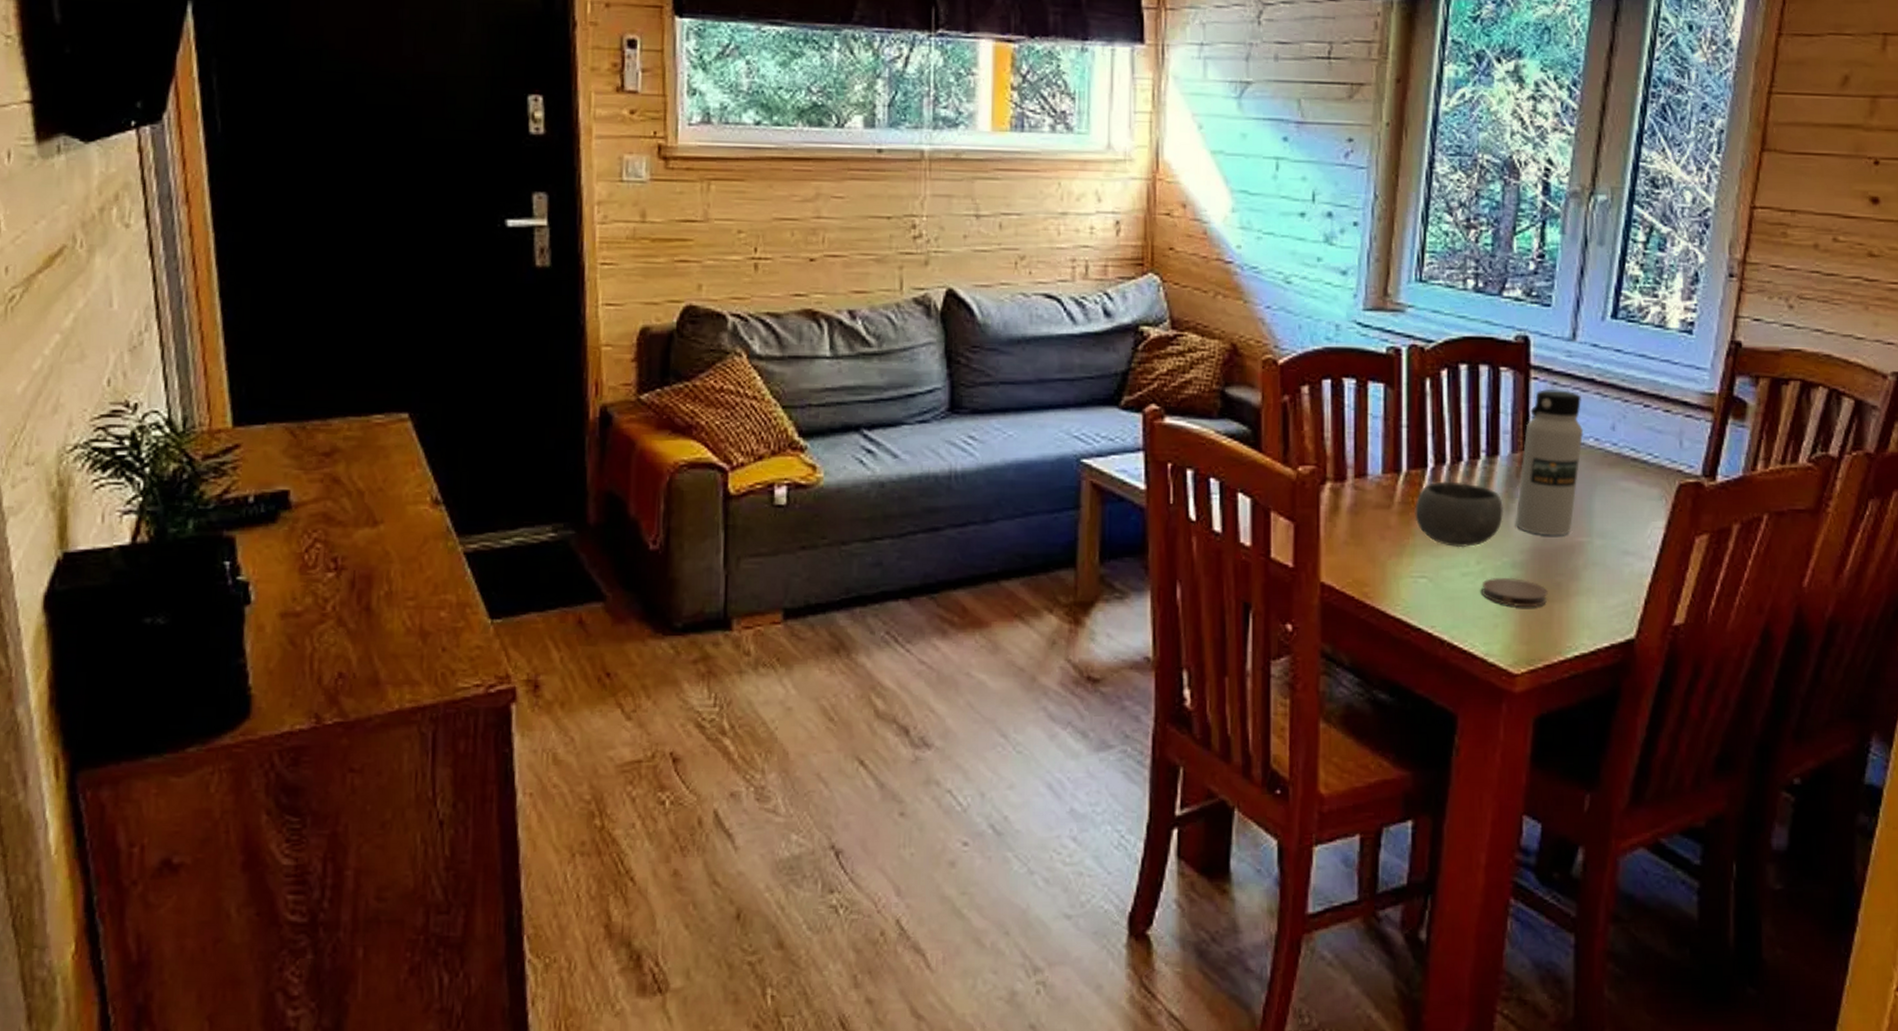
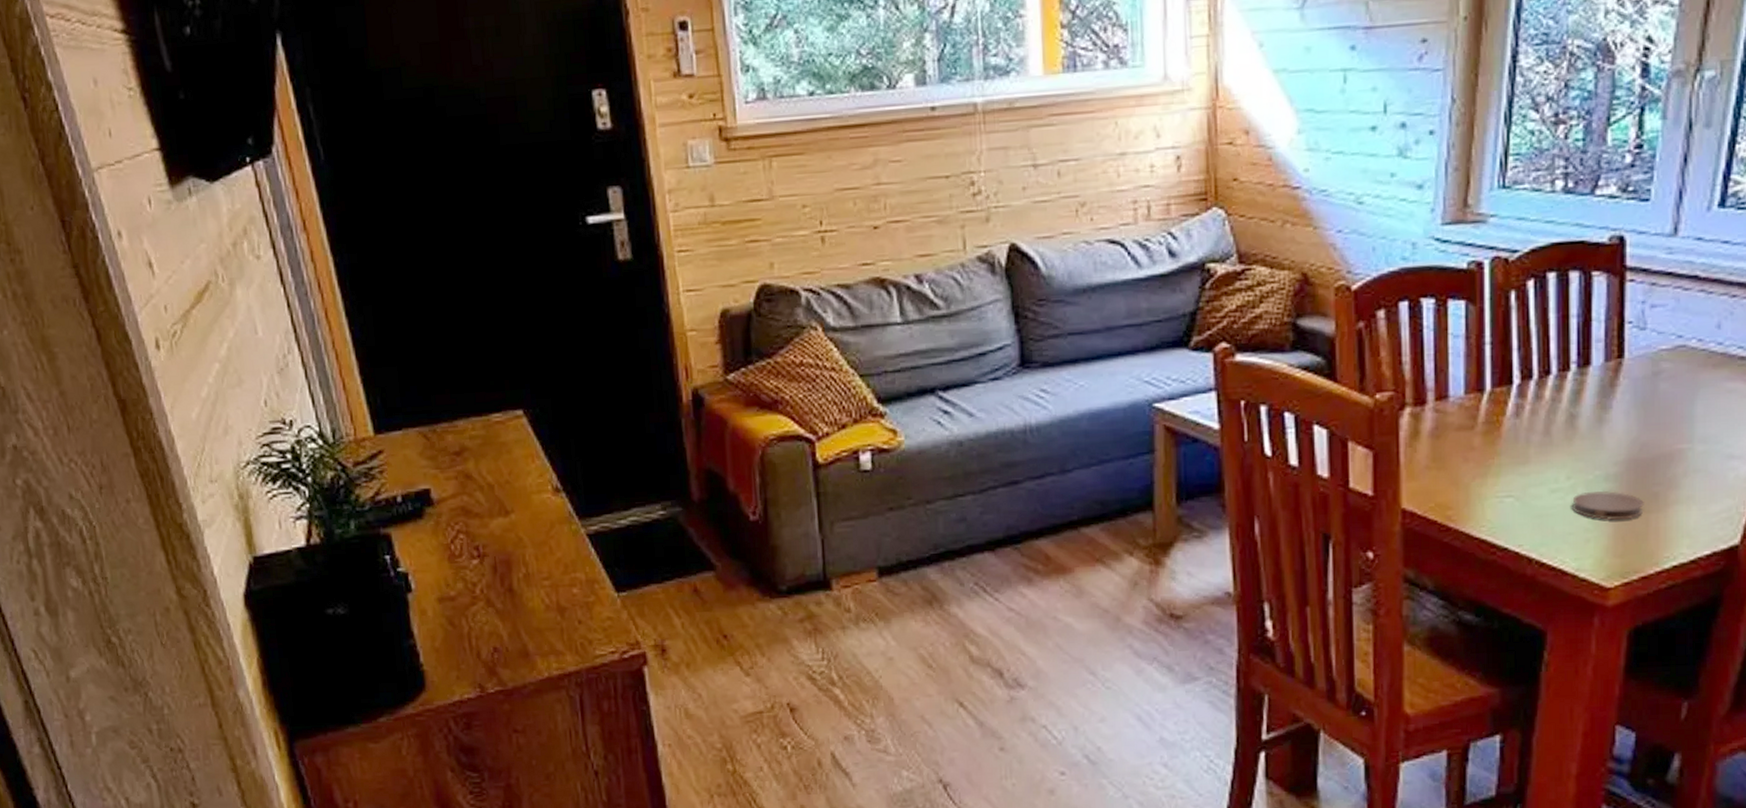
bowl: present [1415,481,1504,548] -> none [1500,397,1597,465]
water bottle: present [1515,389,1583,536] -> none [1608,290,1684,445]

